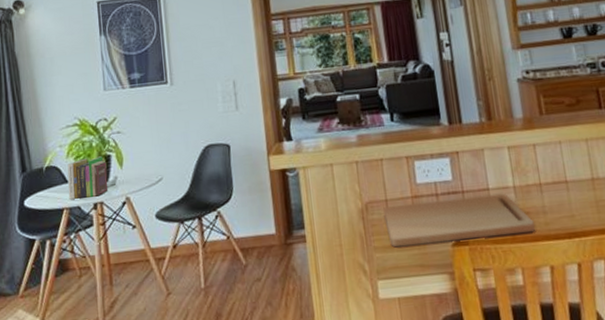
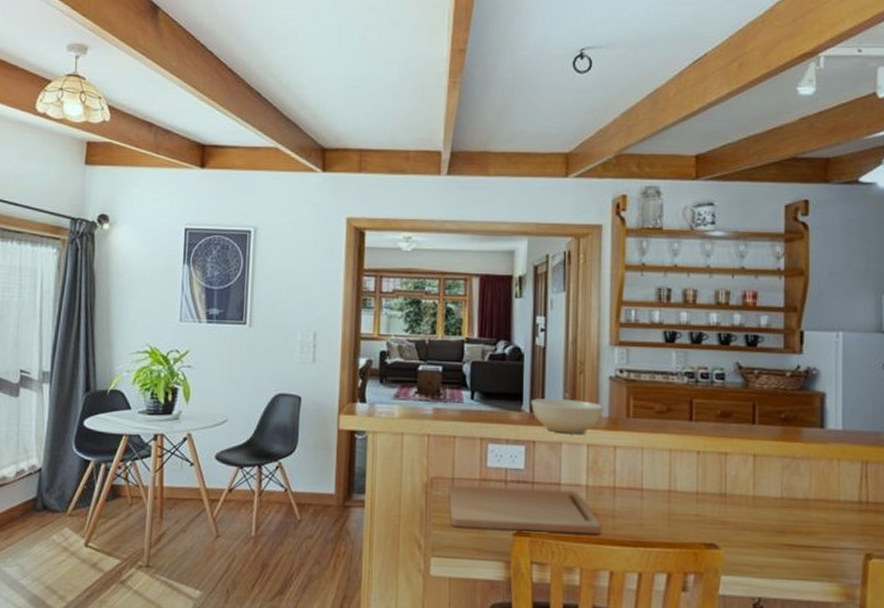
books: present [67,156,109,200] -> none [129,387,173,428]
bowl: none [447,105,517,140] -> present [530,398,604,434]

